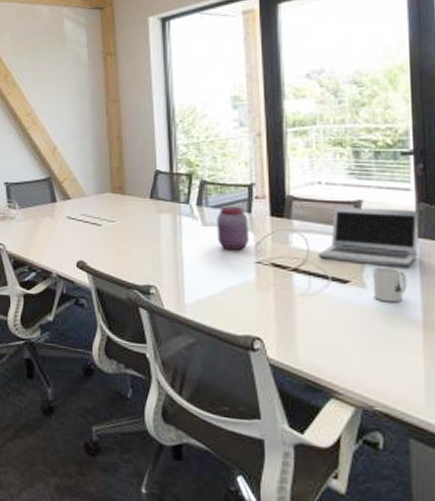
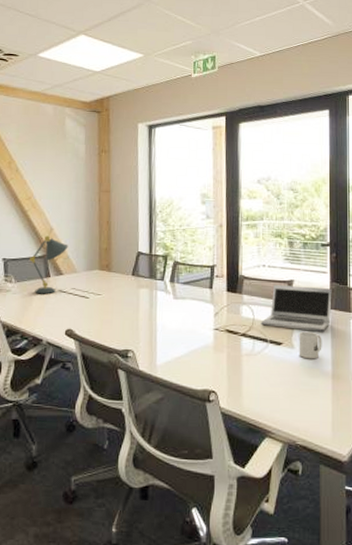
desk lamp: none [33,155,75,222] -> present [30,235,68,294]
jar: present [217,206,249,250] -> none [185,283,210,319]

